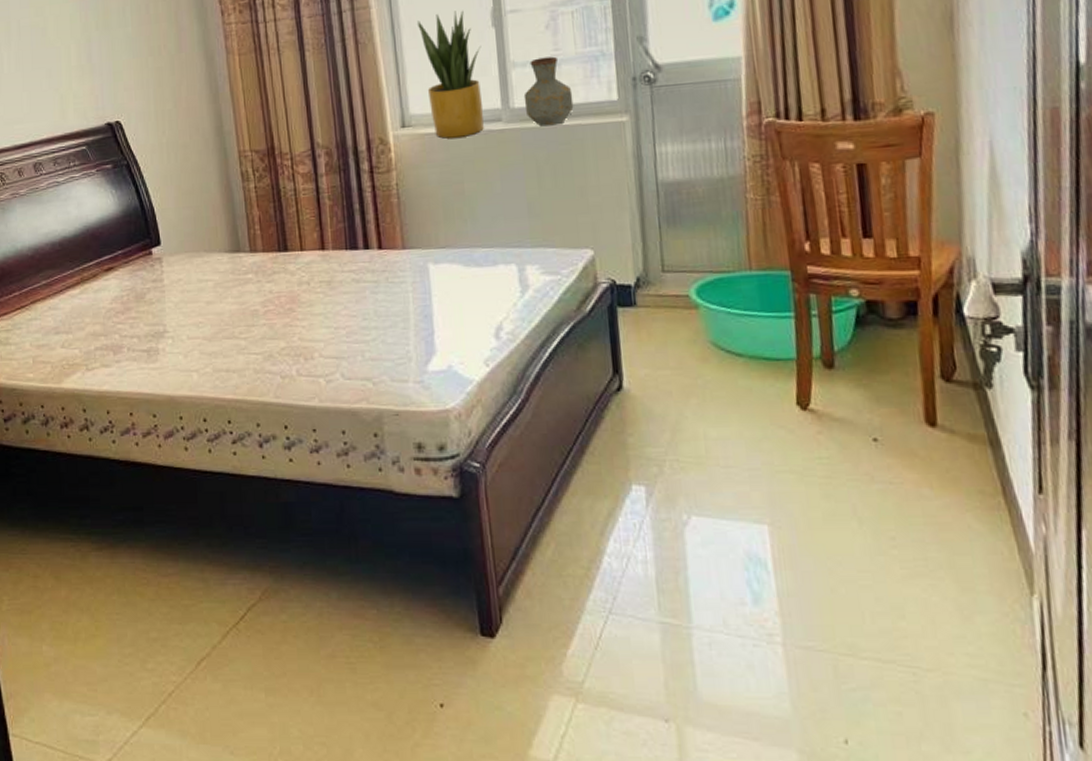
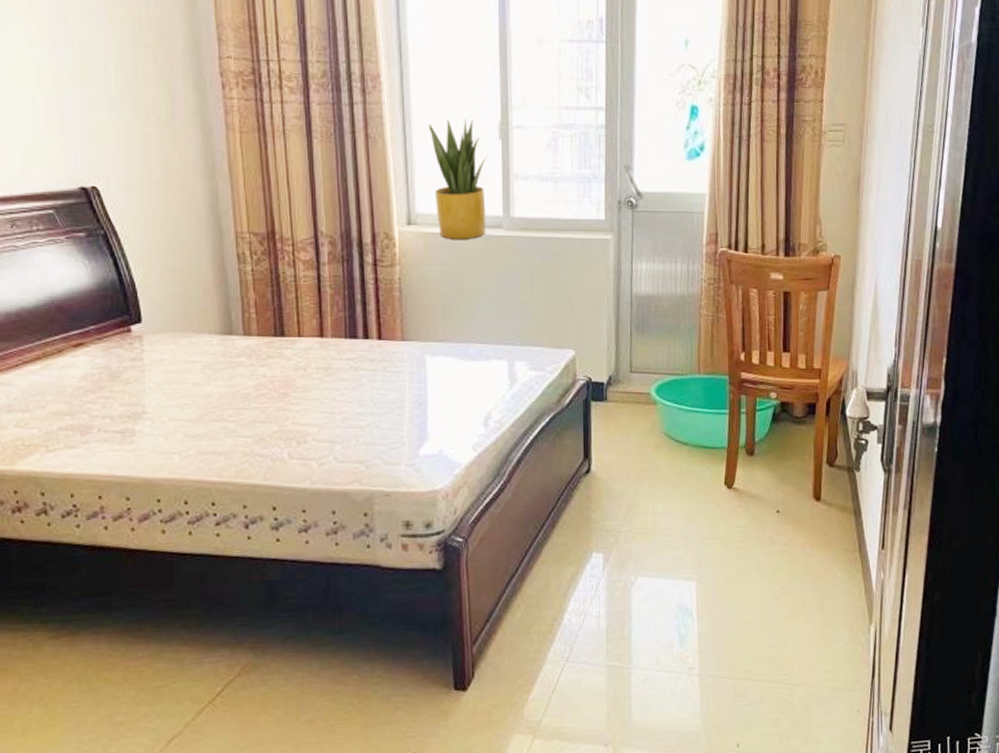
vase: present [523,56,574,127] -> none [523,173,567,237]

